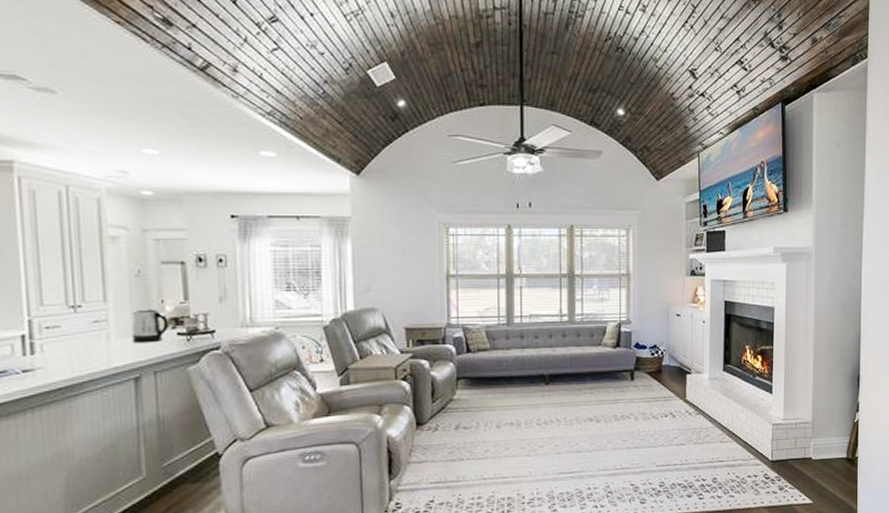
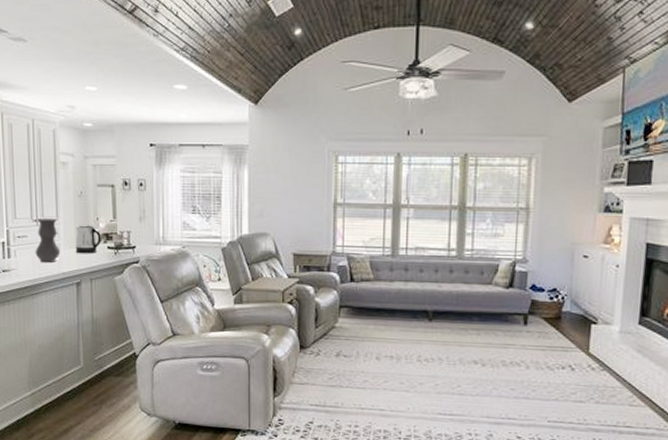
vase: none [72,304,111,356] -> present [35,218,61,262]

